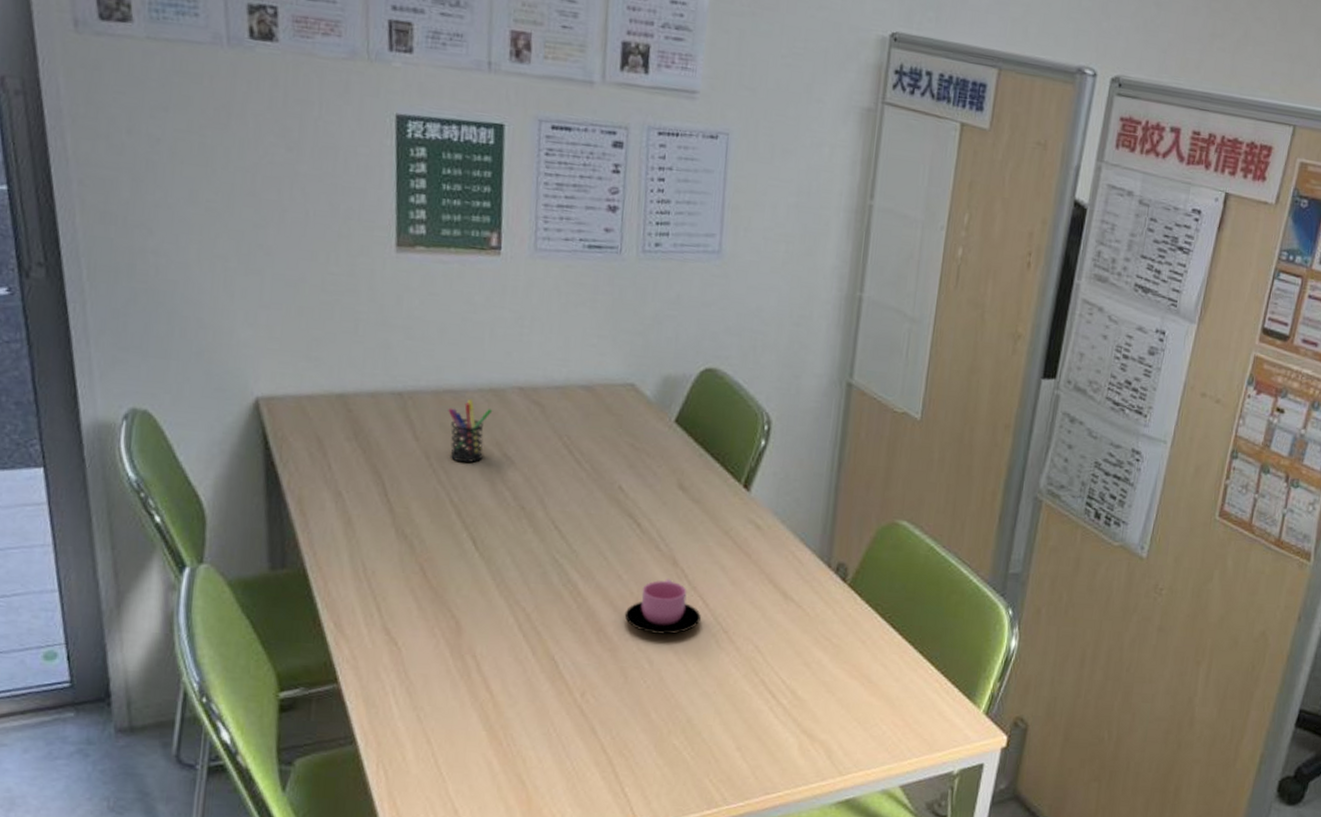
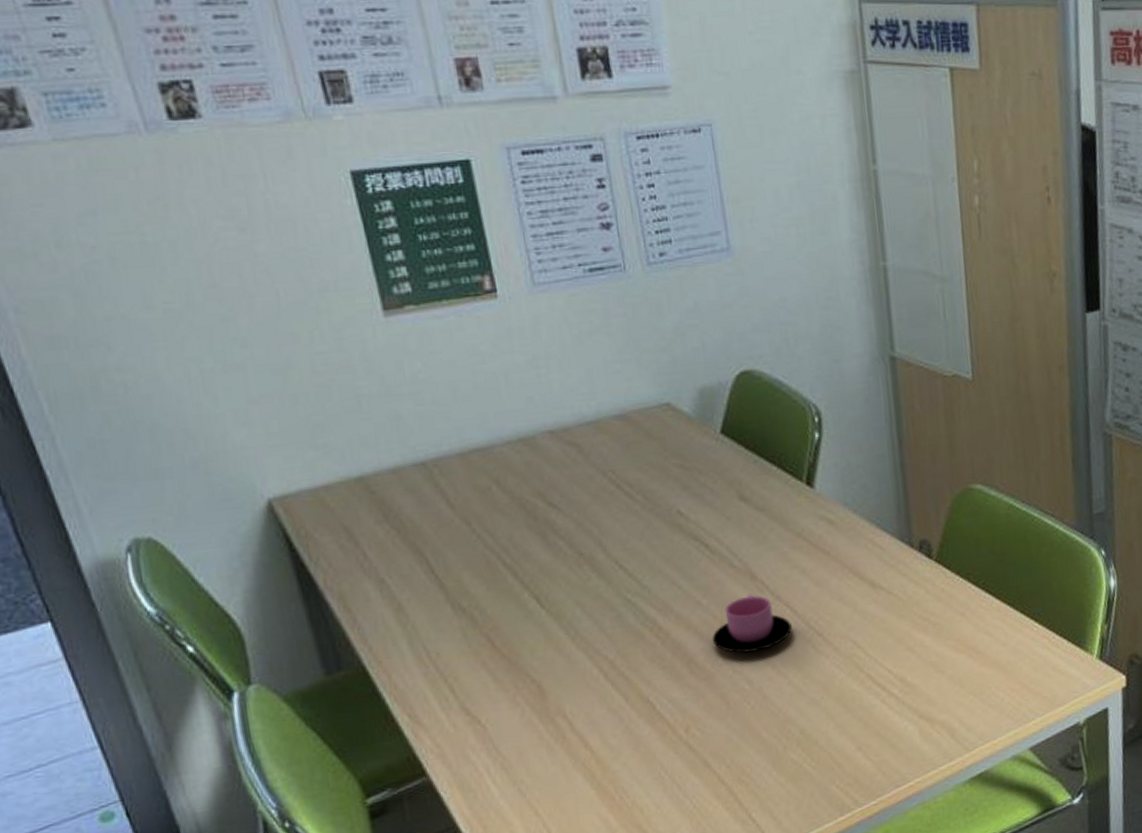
pen holder: present [448,399,493,463] -> none [478,453,527,522]

